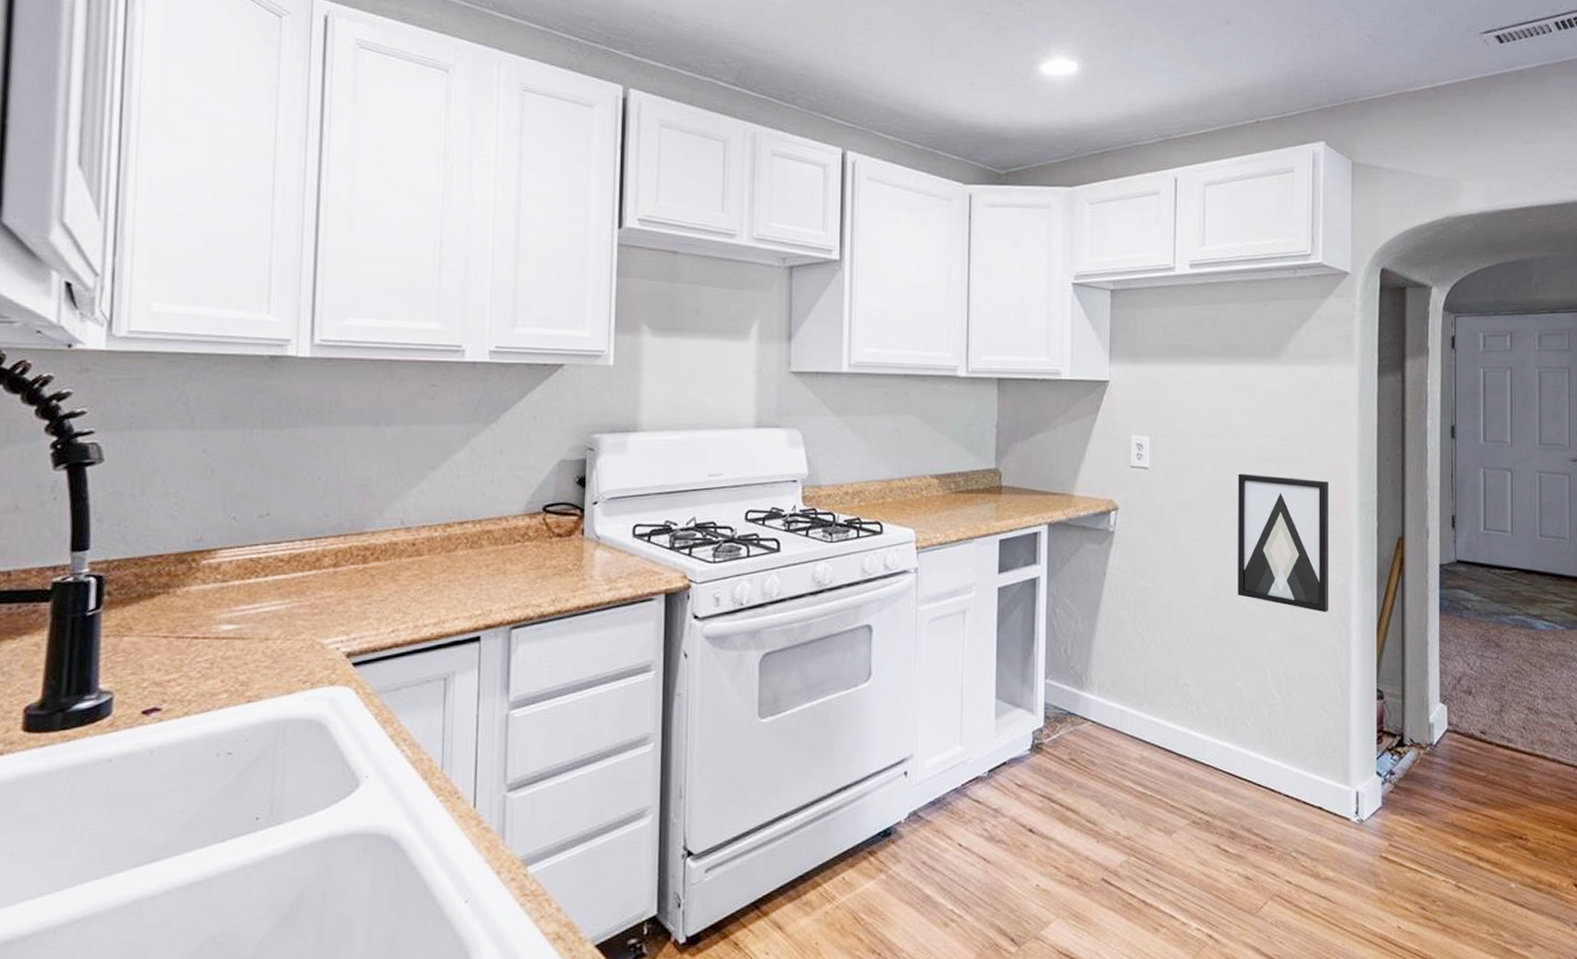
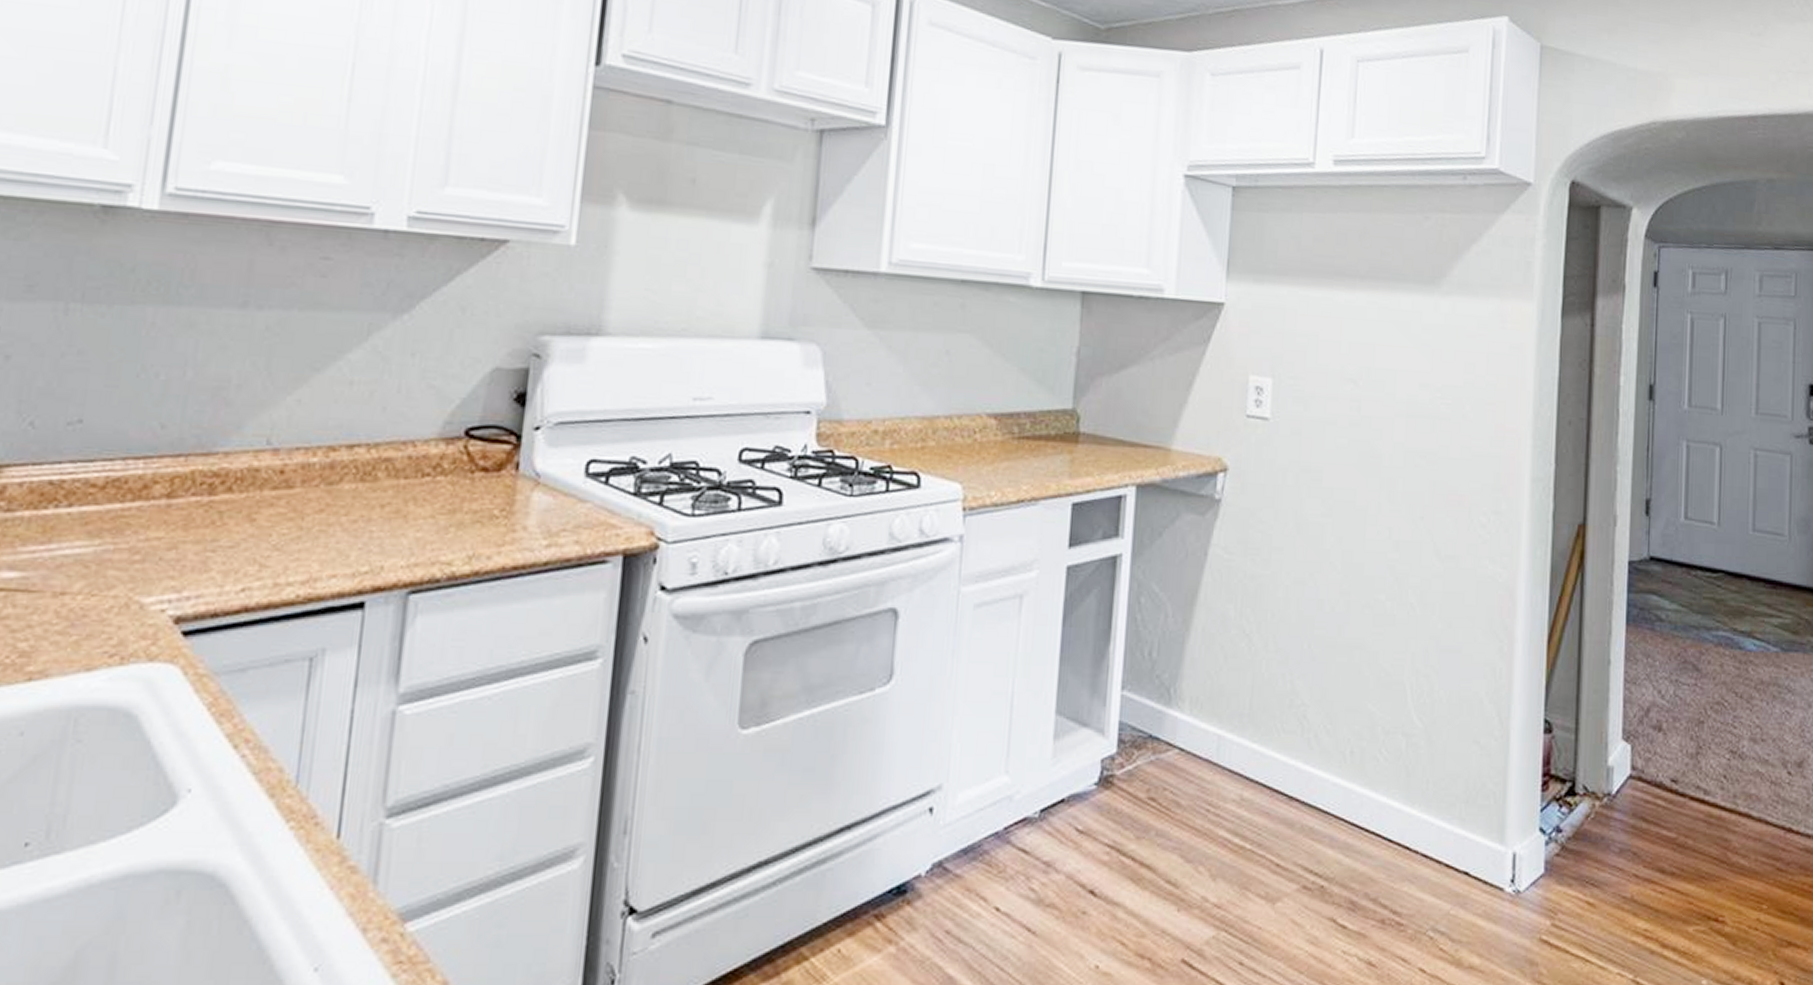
wall art: present [1238,474,1329,613] -> none [1374,432,1495,618]

